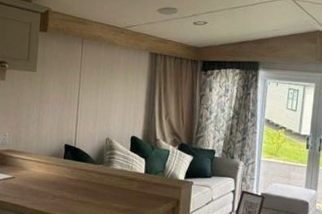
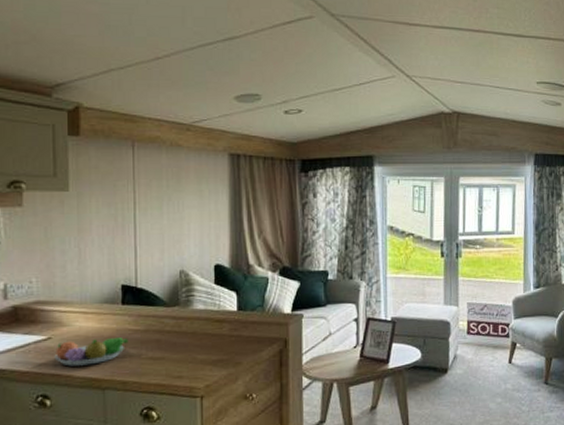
fruit bowl: none [15,181,66,201] -> present [54,337,129,366]

